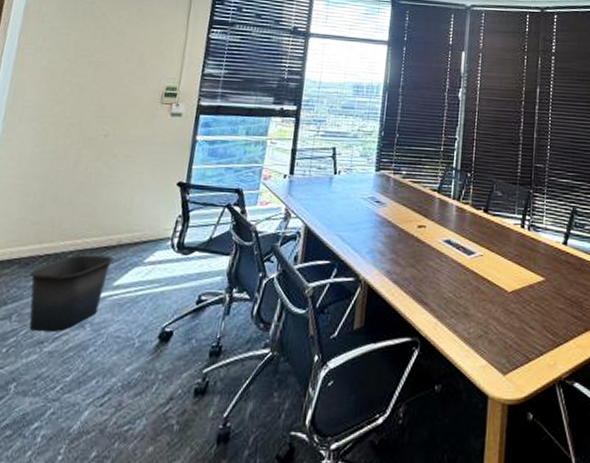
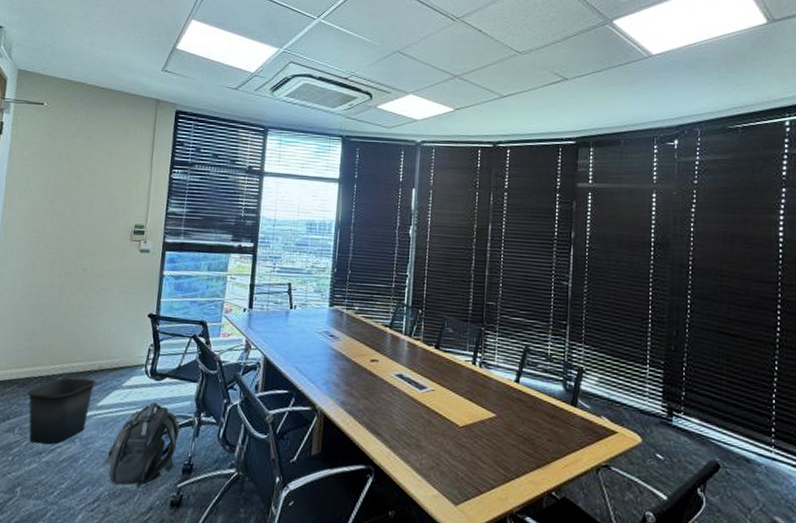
backpack: none [118,279,208,378] -> present [104,402,180,489]

